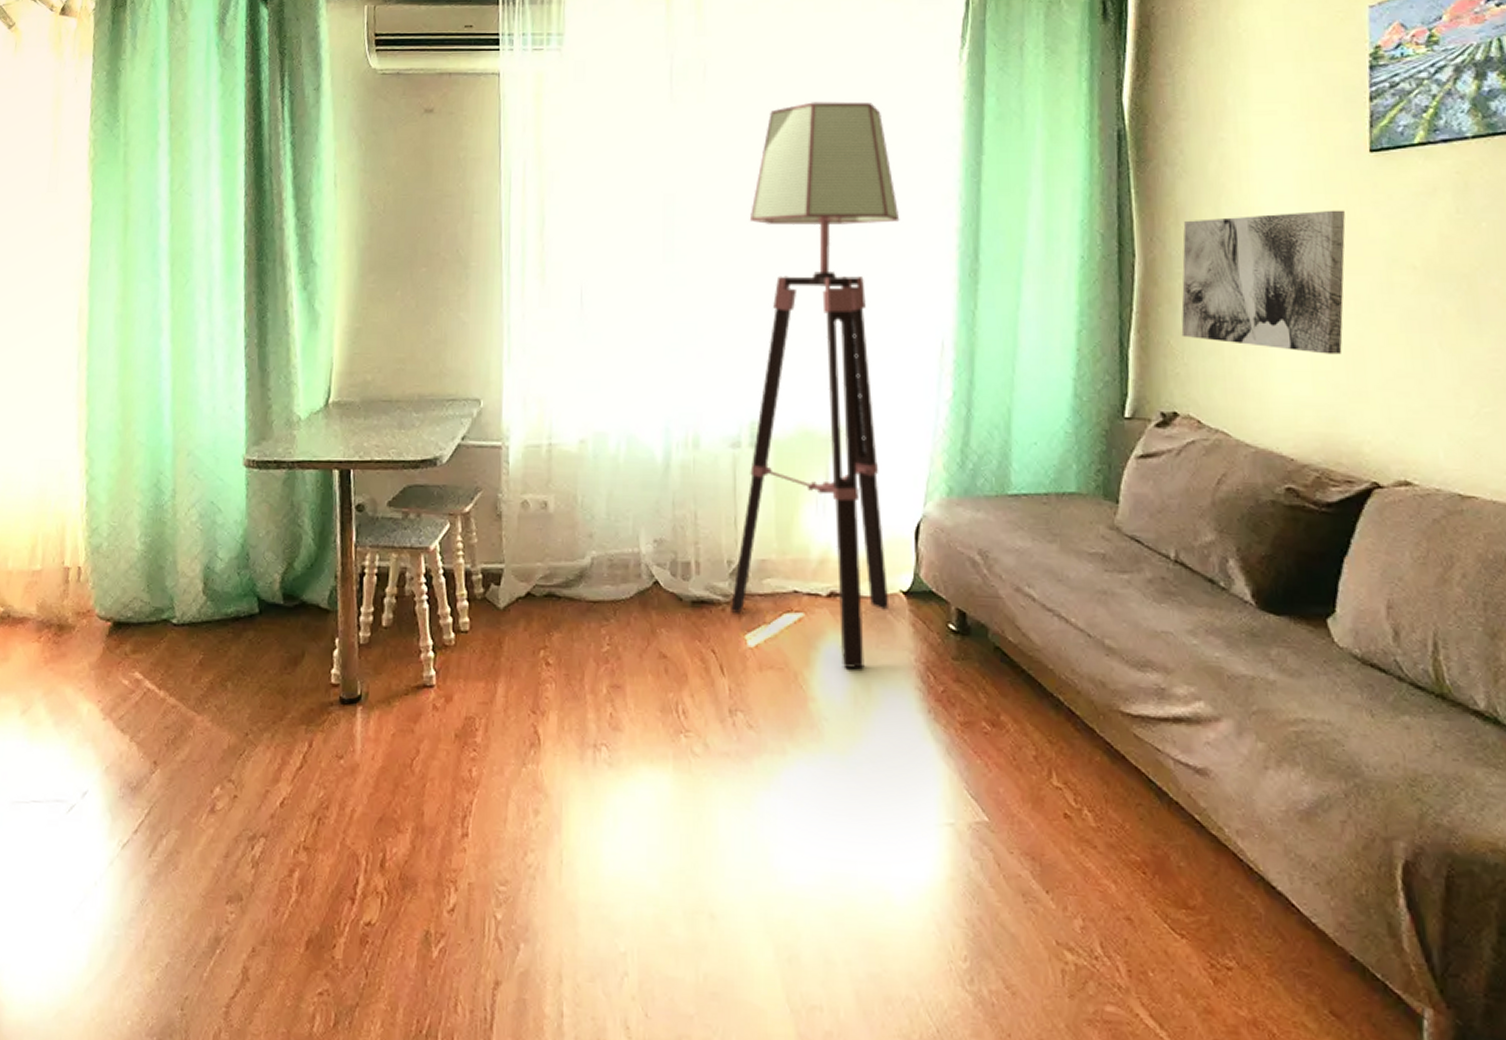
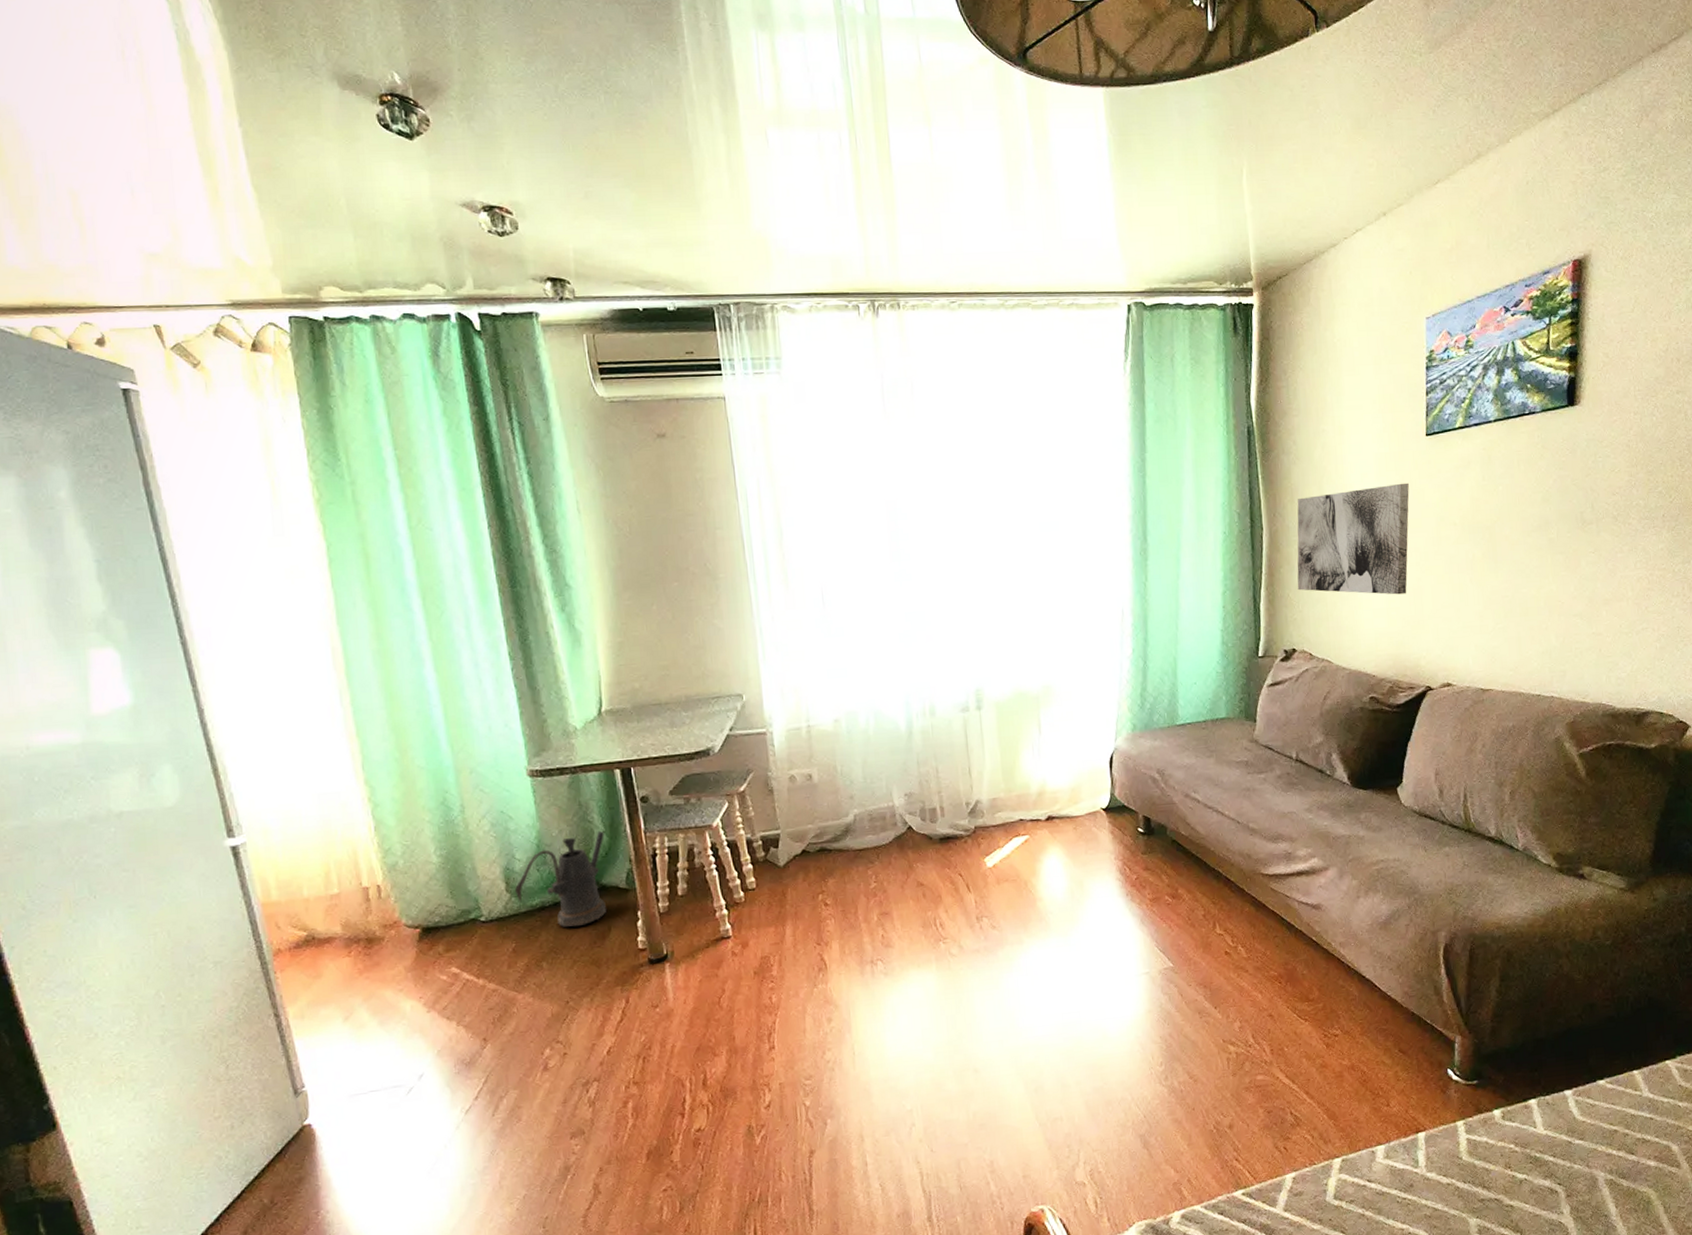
watering can: none [212,537,314,647] -> present [515,830,607,928]
floor lamp: present [731,102,900,670] -> none [961,411,1094,873]

